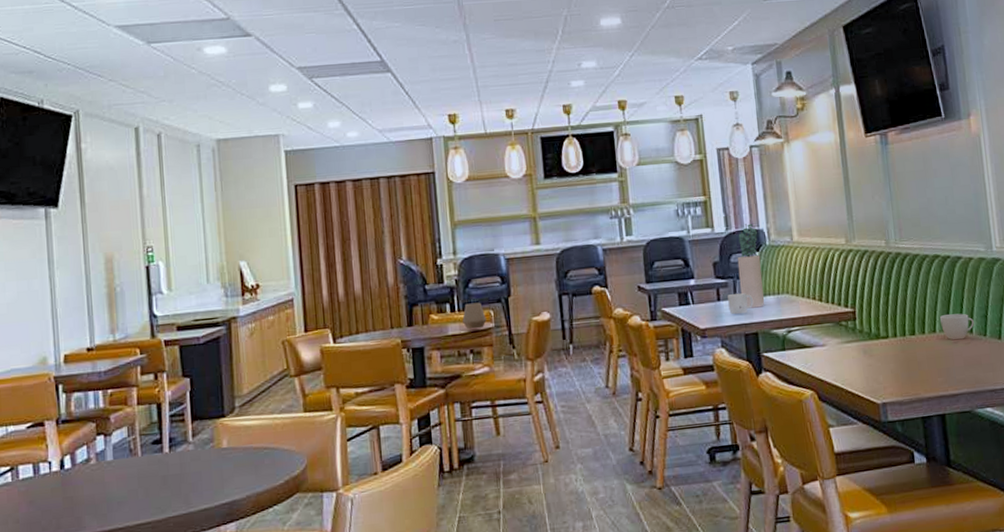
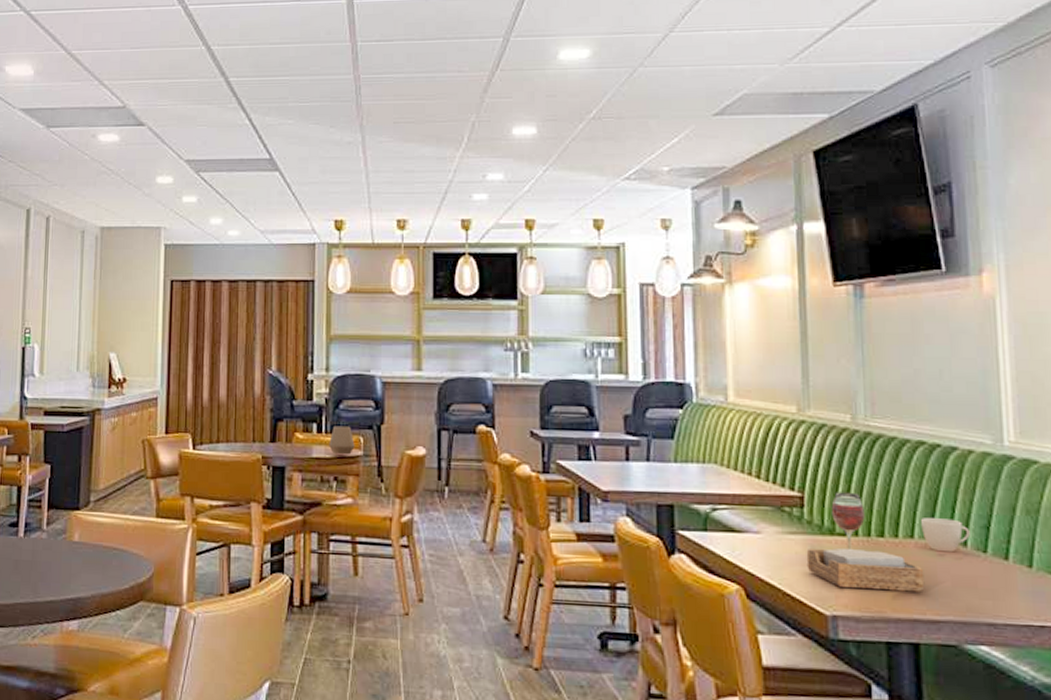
mug: present [727,293,754,315] -> none [639,455,671,481]
vase: present [737,220,765,308] -> none [654,370,686,476]
napkin holder: none [860,346,946,380] -> present [806,548,925,593]
wineglass: none [876,302,901,349] -> present [831,492,865,549]

